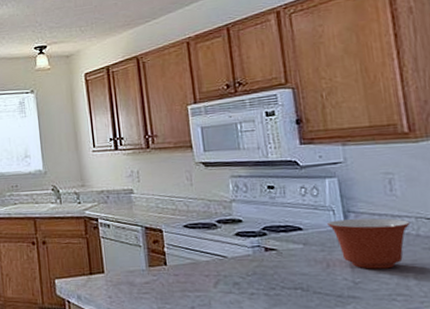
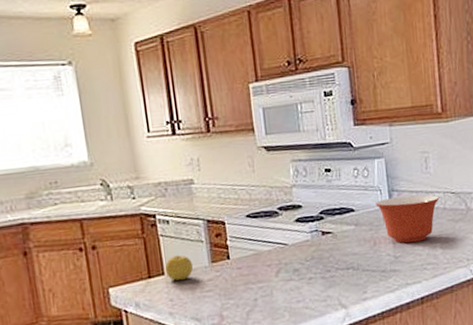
fruit: none [104,256,132,280] -> present [164,255,194,281]

